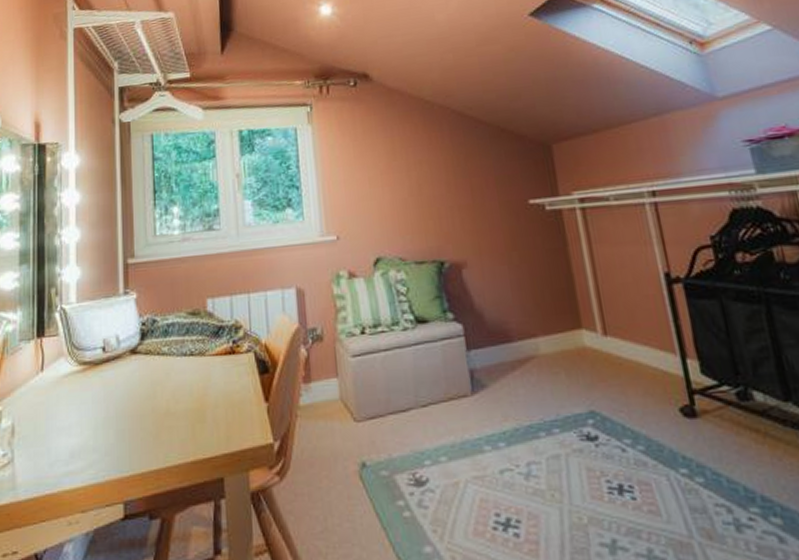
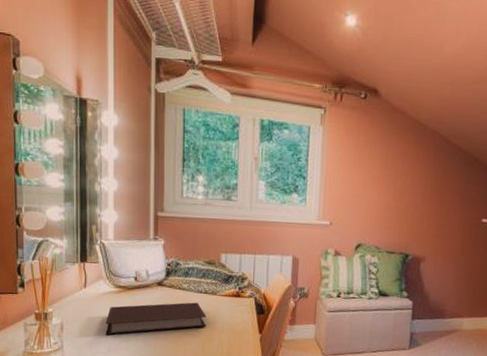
notebook: none [67,370,195,434] -> present [105,302,207,335]

